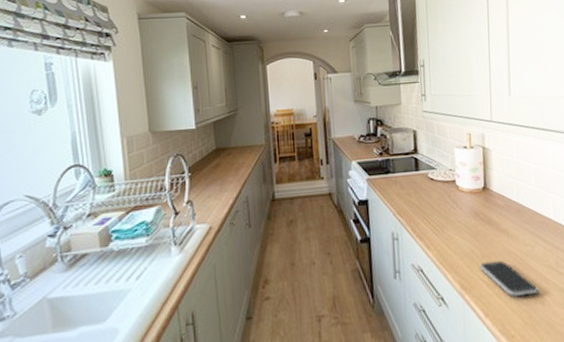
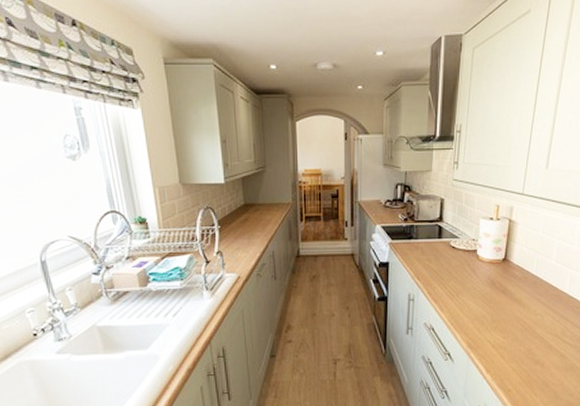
smartphone: present [479,260,539,297] -> none [488,326,541,358]

